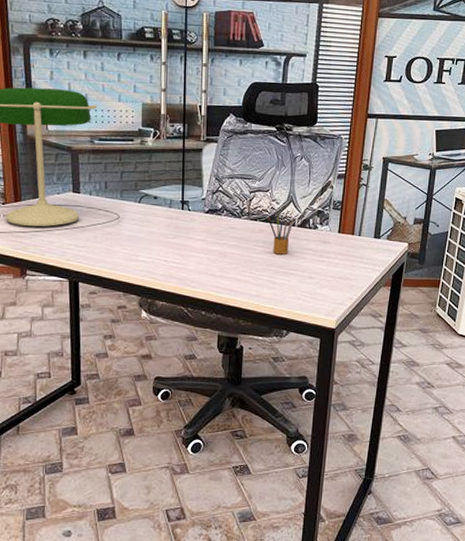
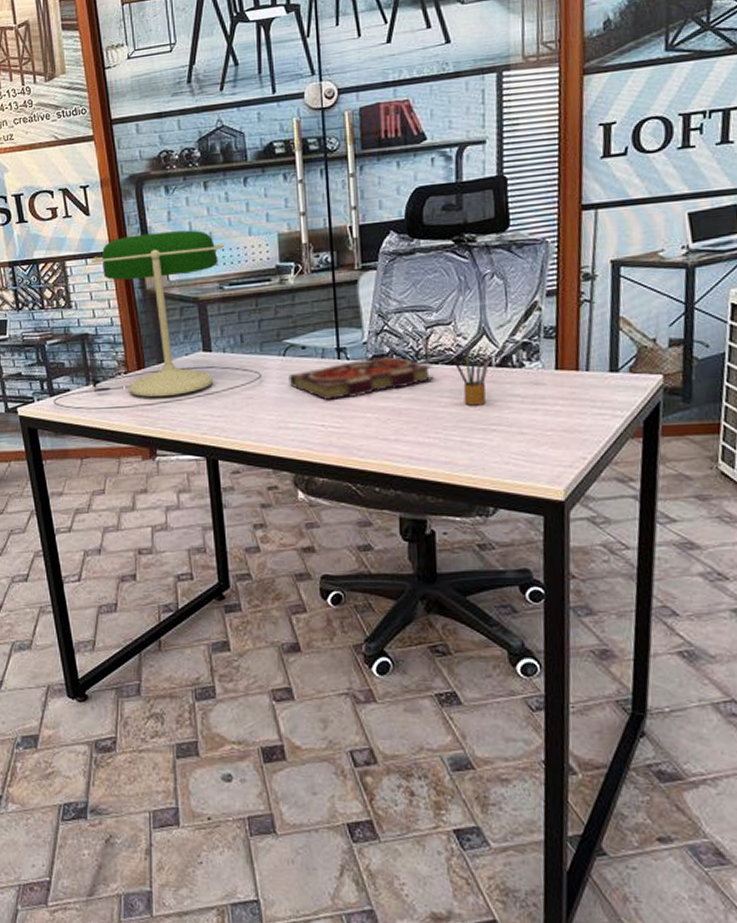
book: none [141,211,254,242] -> present [288,356,435,401]

